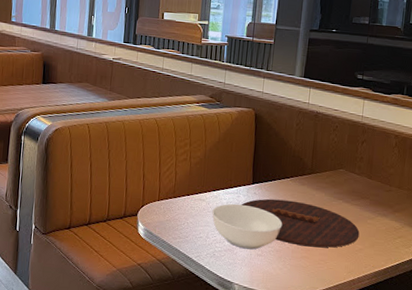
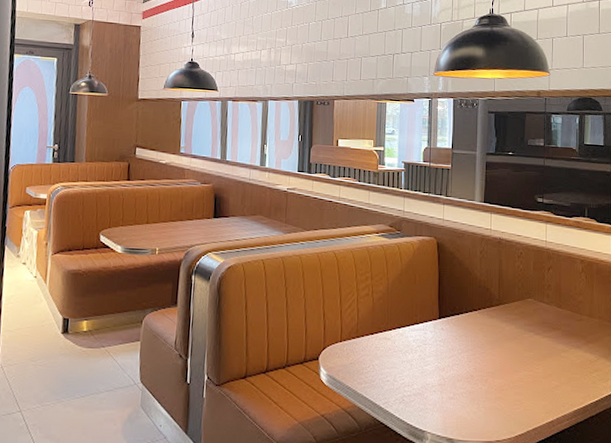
bowl: present [212,203,283,250] -> none [398,341,474,392]
tray: present [241,198,360,248] -> none [429,334,554,387]

